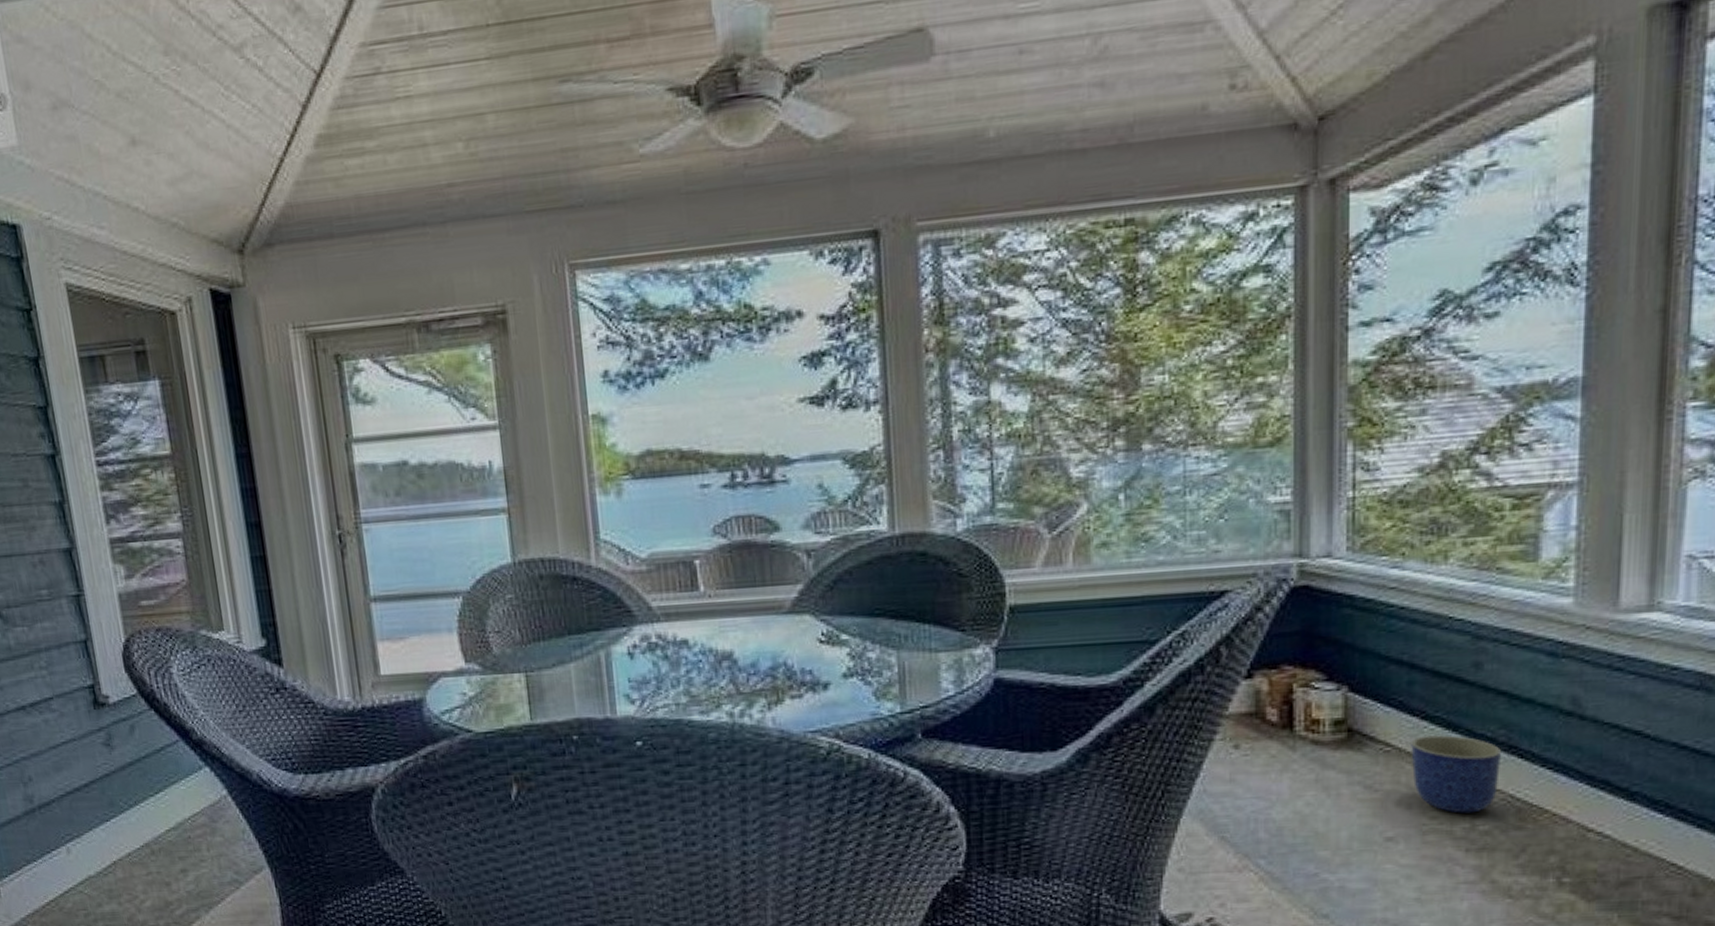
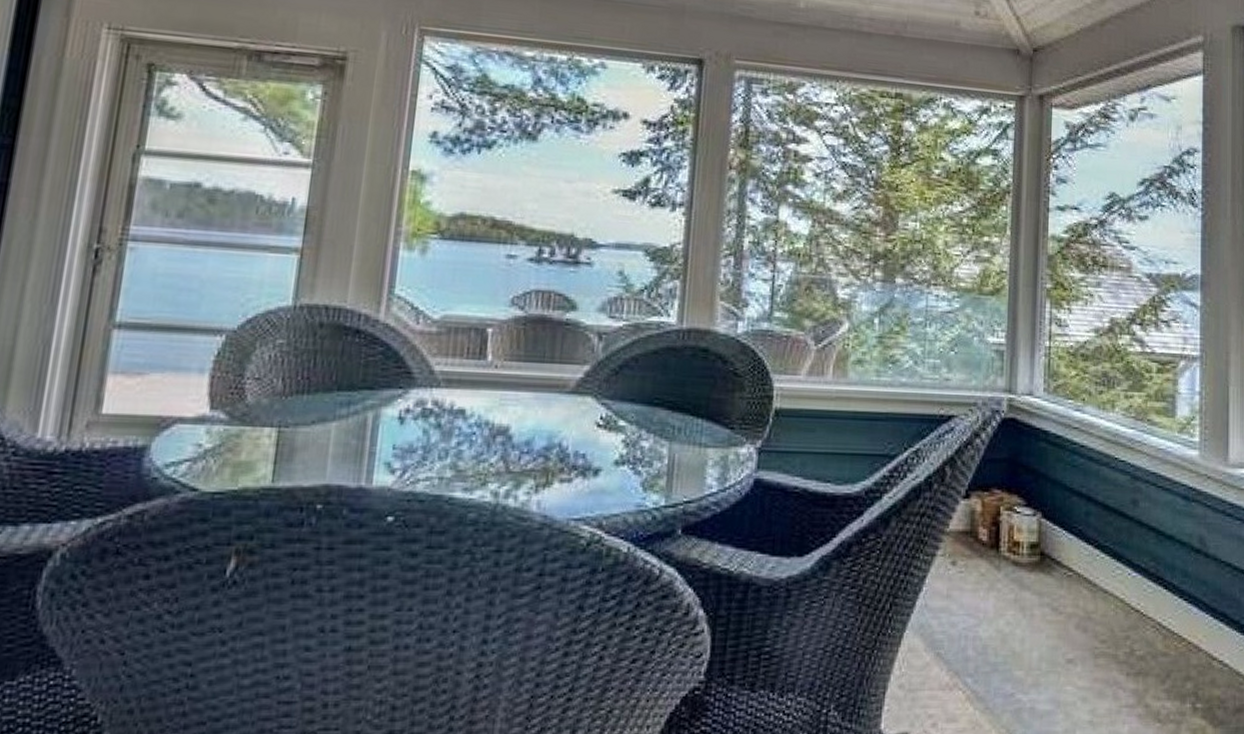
planter: present [1411,735,1502,814] -> none [1087,563,1153,638]

